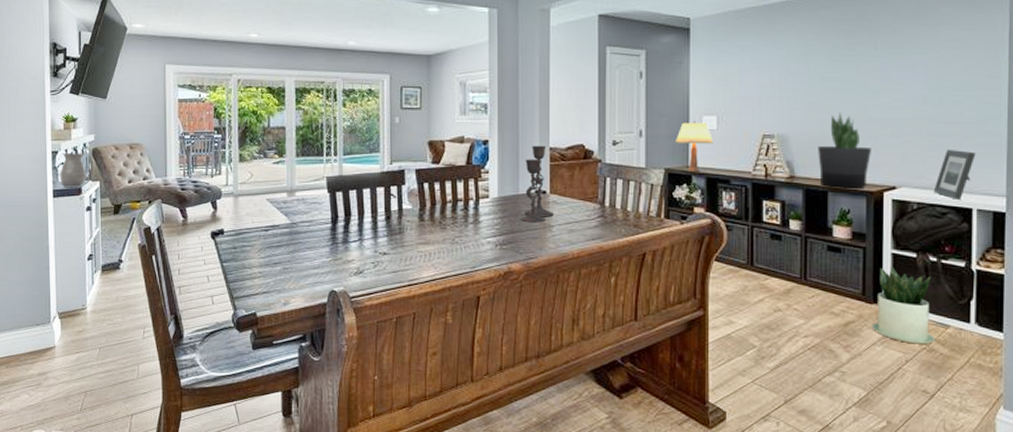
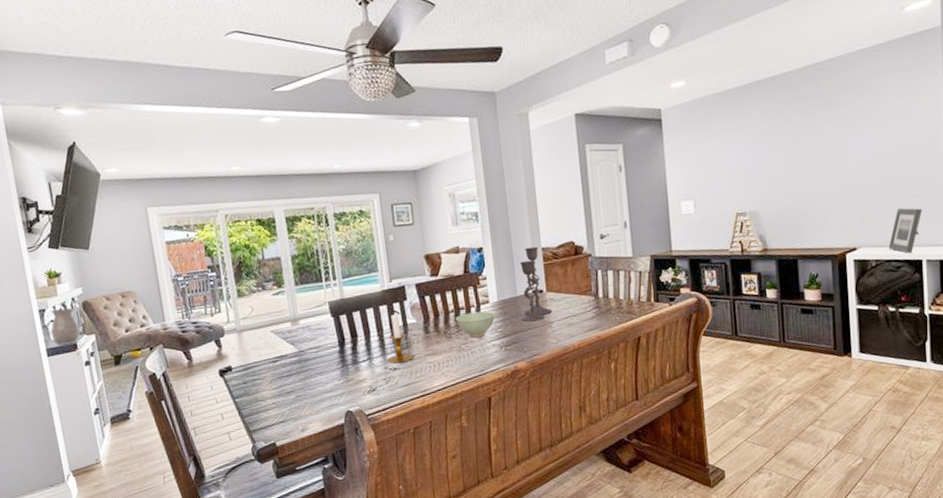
candlestick: none [378,197,406,248] -> present [387,314,414,364]
bowl: none [453,205,494,232] -> present [456,311,496,338]
table lamp: present [676,121,714,173] -> none [658,207,693,257]
planter: present [818,111,872,188] -> none [786,184,834,255]
planter: present [871,266,935,344] -> none [844,320,898,387]

